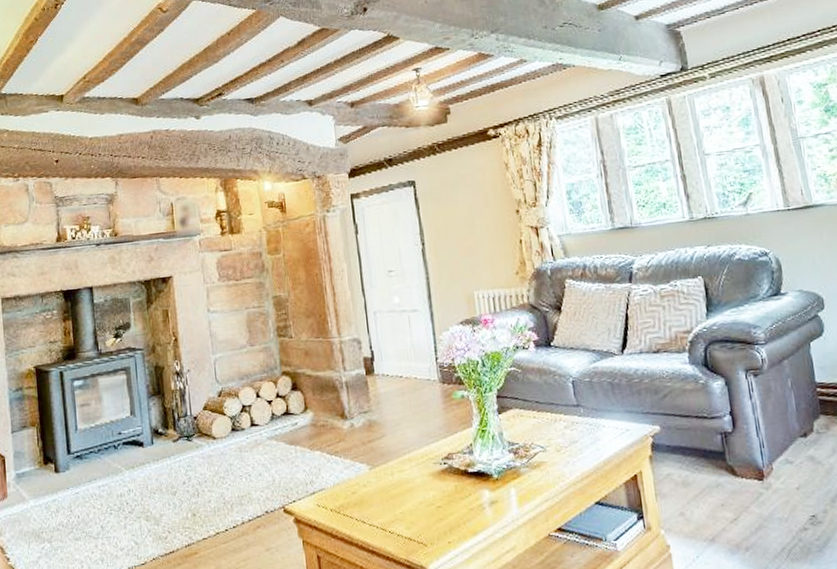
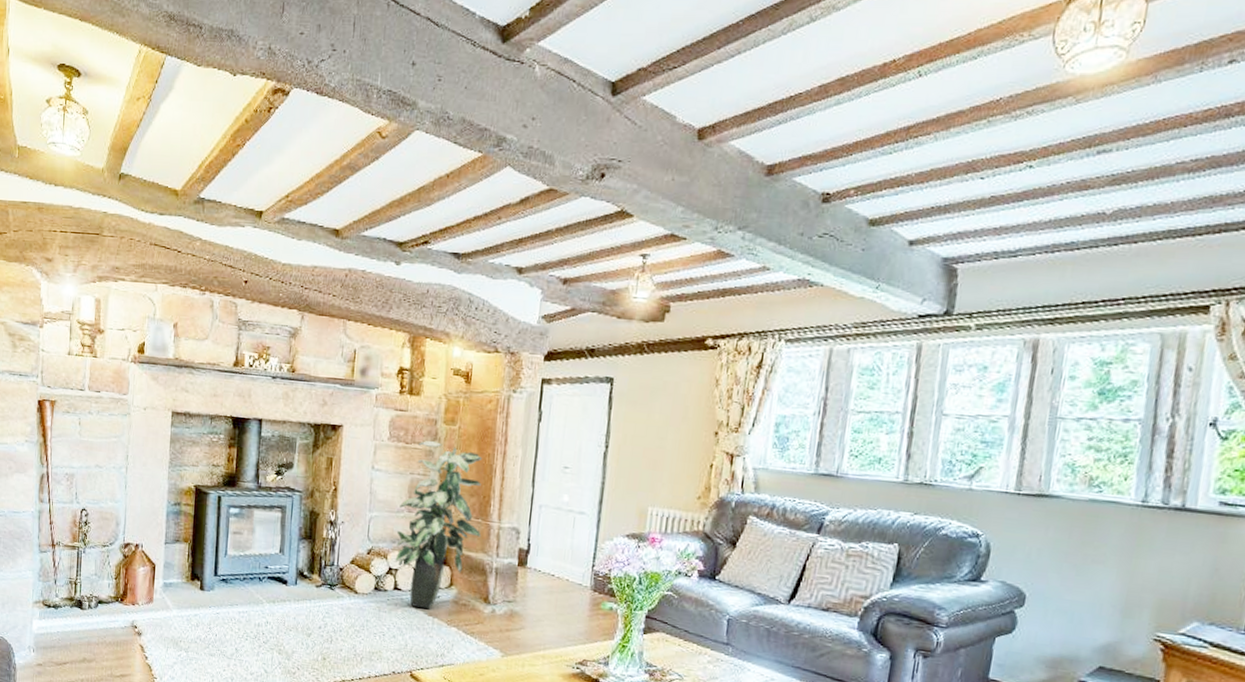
indoor plant: none [241,273,326,439] -> present [395,441,483,610]

